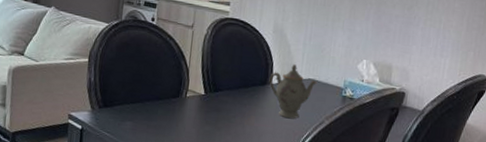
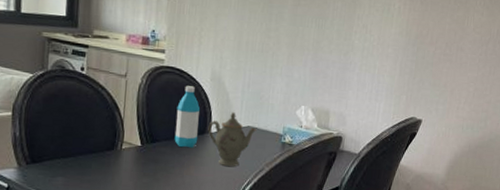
water bottle: none [236,37,263,98] -> present [174,86,201,148]

